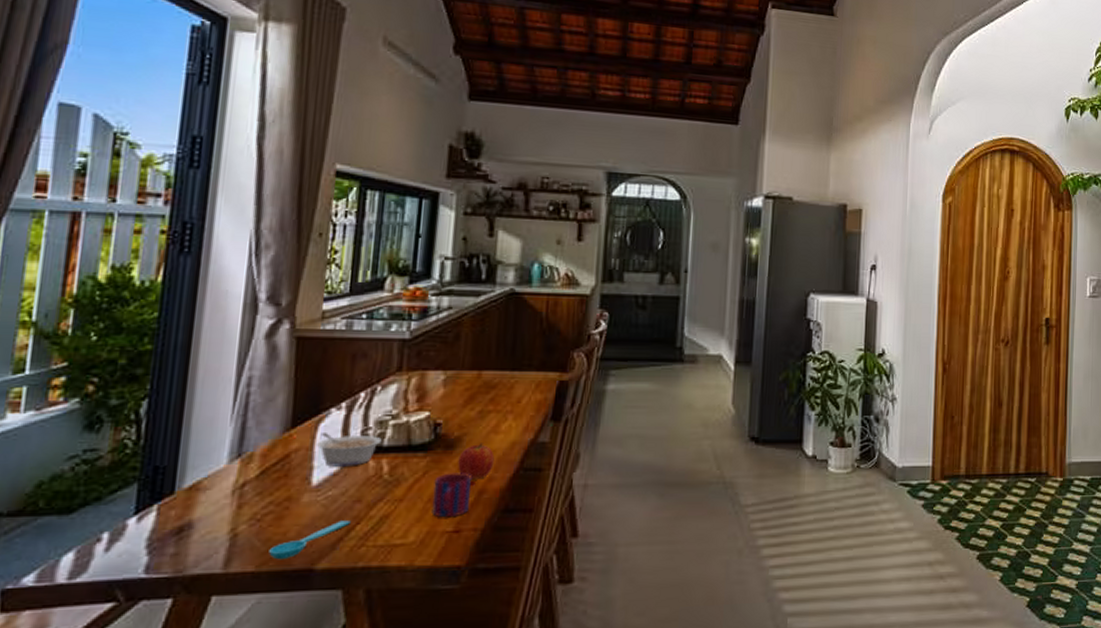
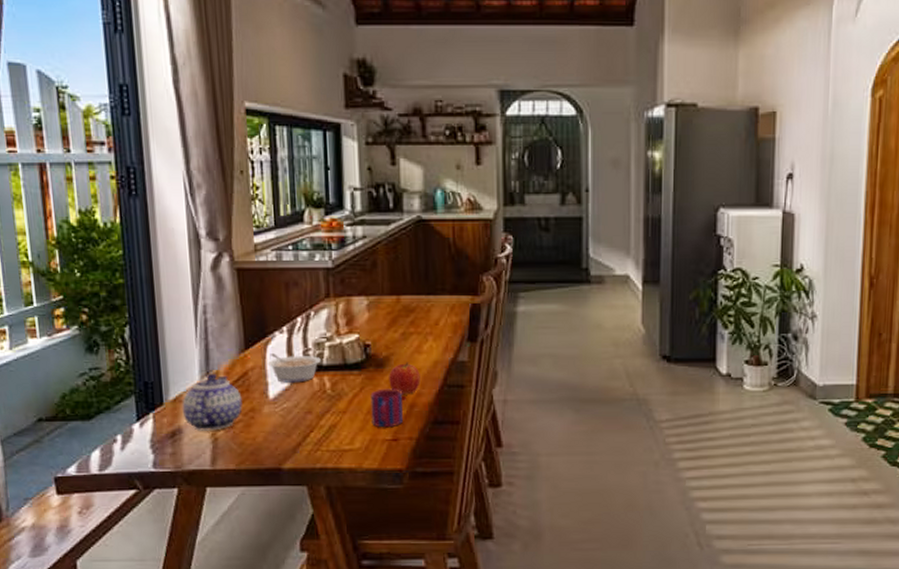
teapot: none [197,455,278,525] -> present [182,373,242,431]
spoon: present [269,520,351,560] -> none [244,429,305,460]

